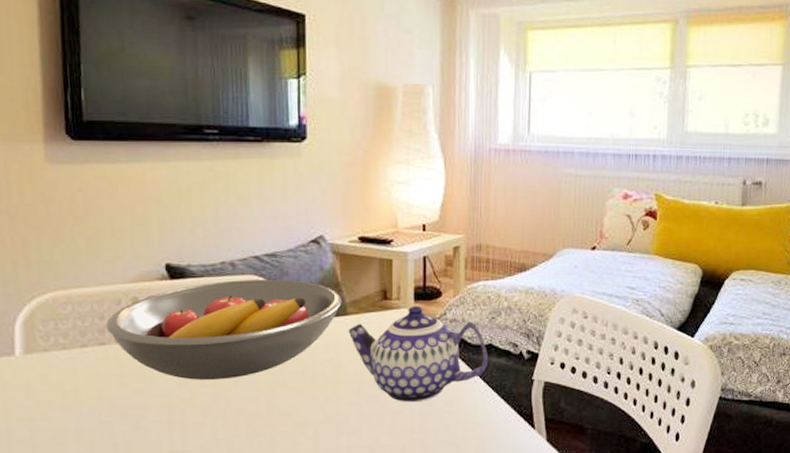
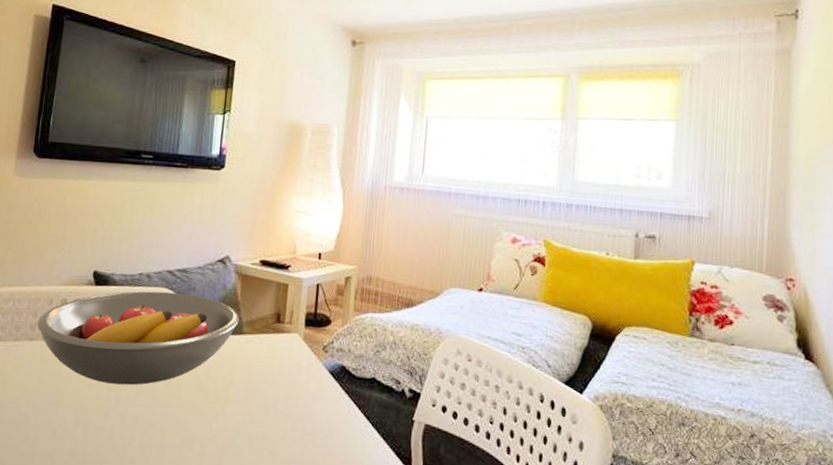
teapot: present [348,306,488,403] -> none [241,331,370,431]

